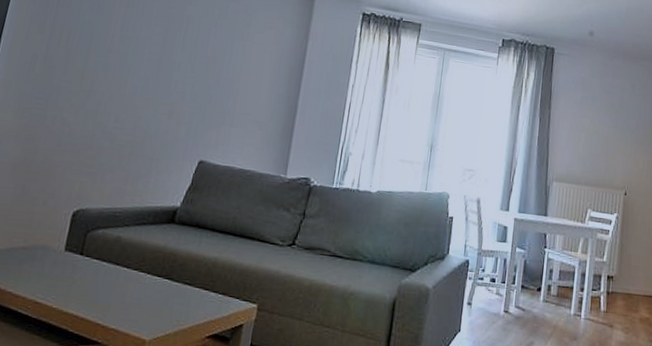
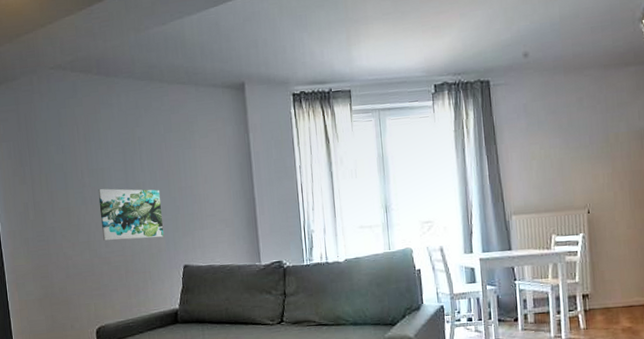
wall art: none [115,58,195,125] -> present [97,188,164,241]

